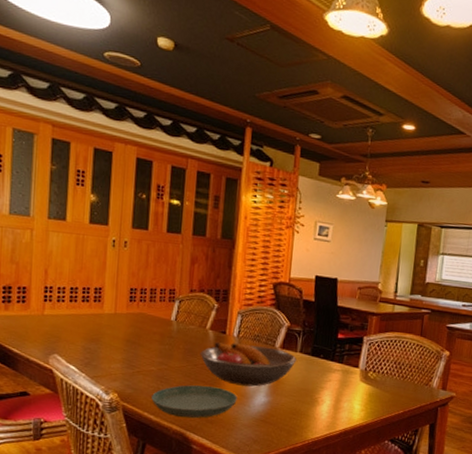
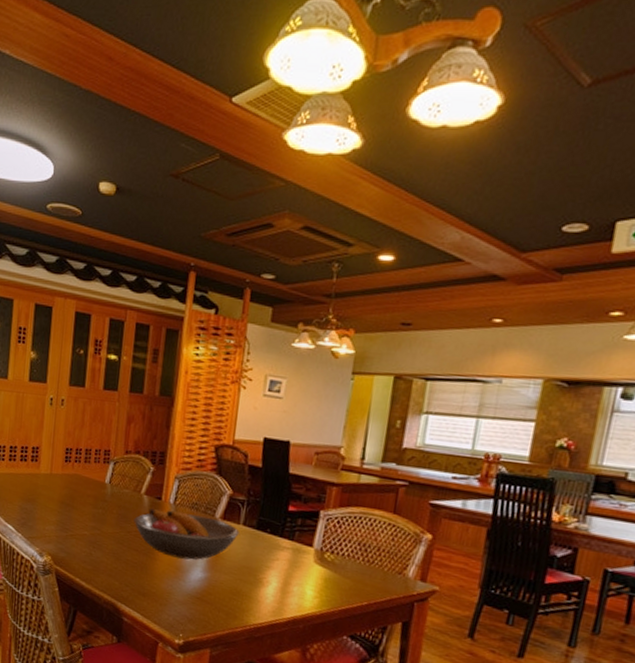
saucer: present [151,385,237,418] -> none [84,552,172,590]

